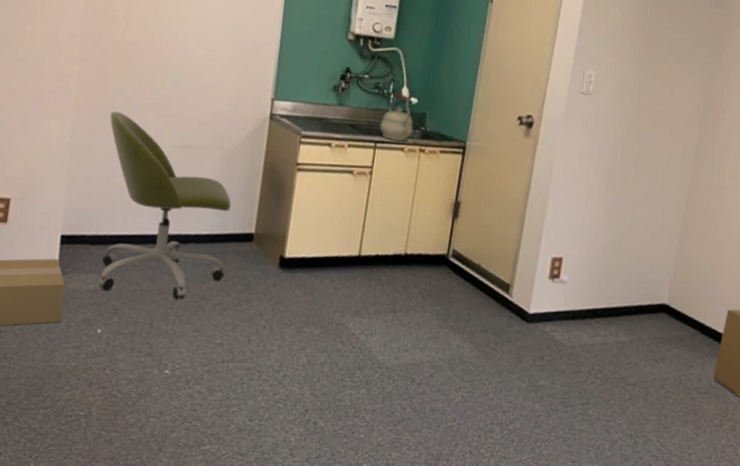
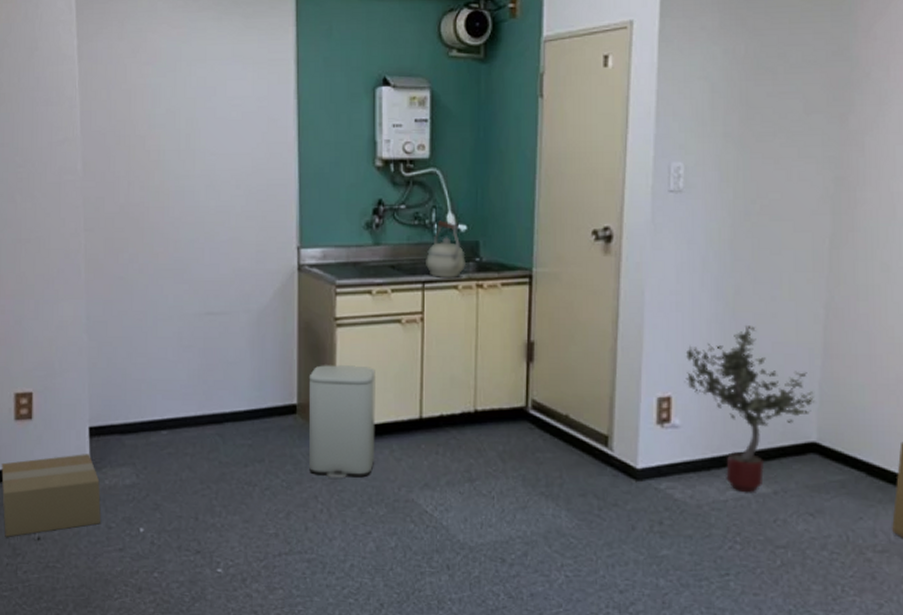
office chair: present [98,111,231,299] -> none [124,283,270,487]
pedal bin: none [258,202,326,301] -> present [308,365,375,479]
potted tree: none [574,207,670,340] -> present [684,326,816,493]

